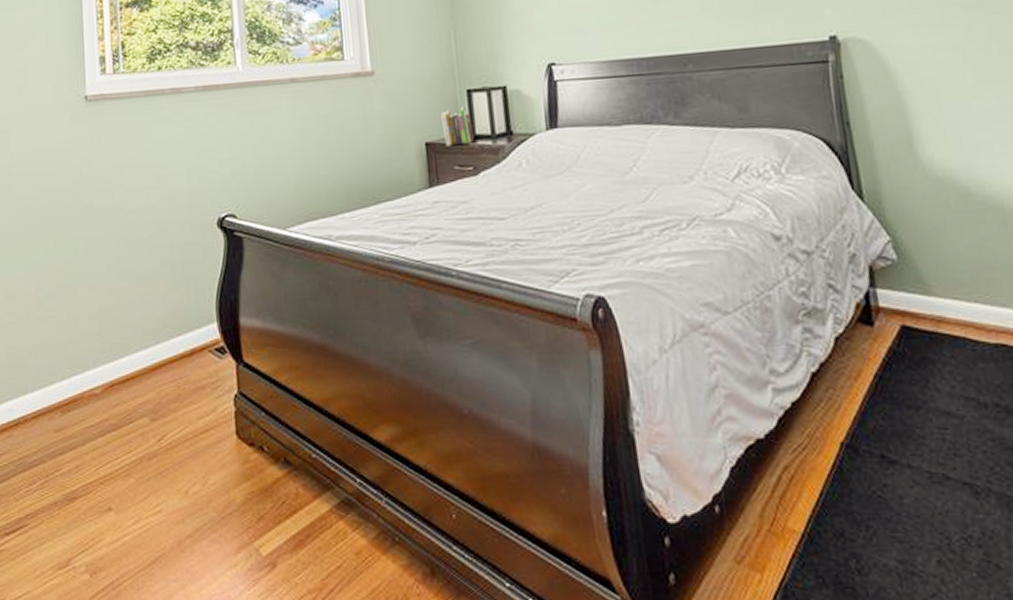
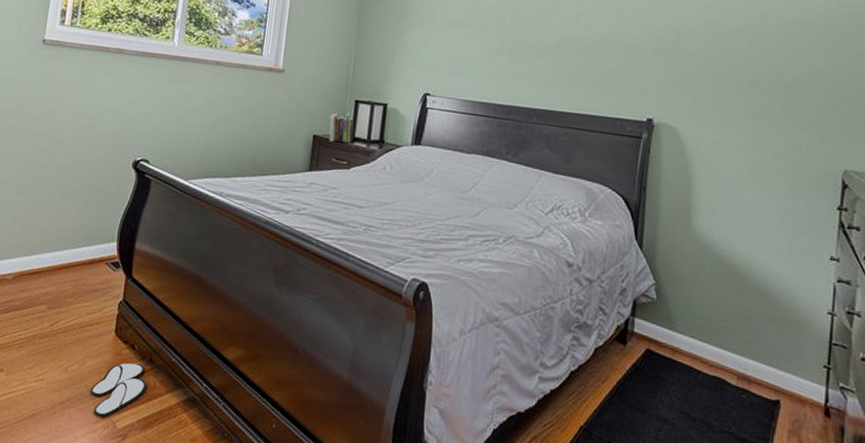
slippers: none [220,469,287,547] -> present [89,363,146,418]

